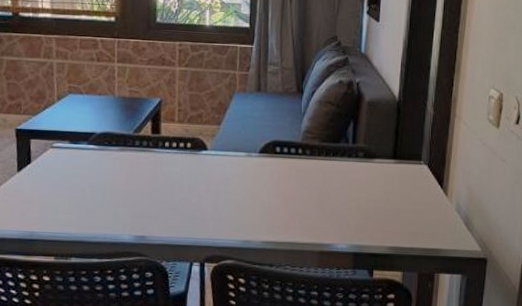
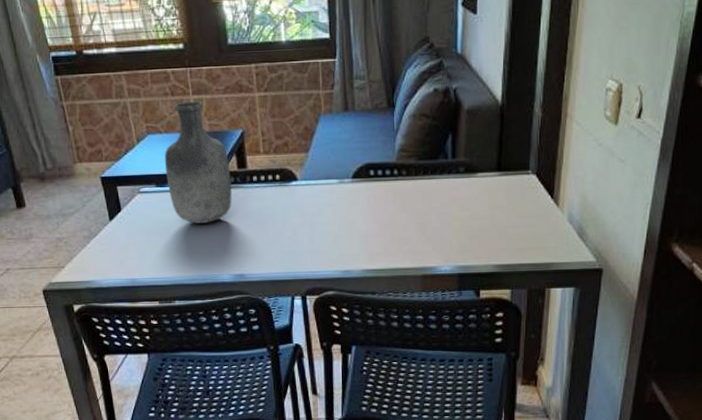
vase: none [81,68,144,183] -> present [164,101,232,224]

